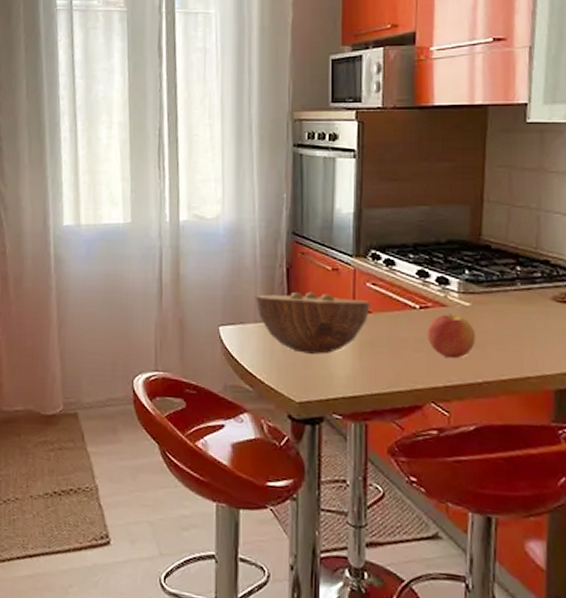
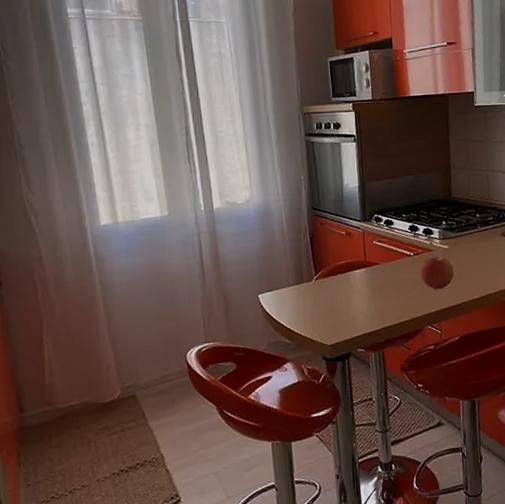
bowl: present [255,292,370,355] -> none [286,254,378,305]

